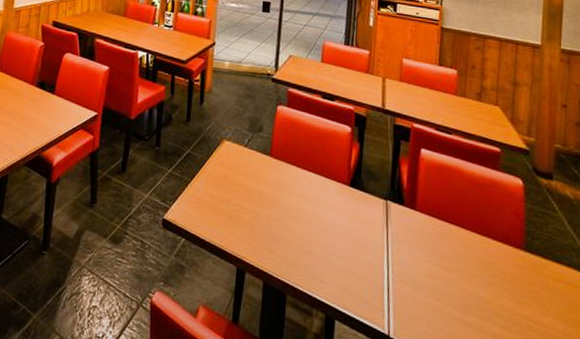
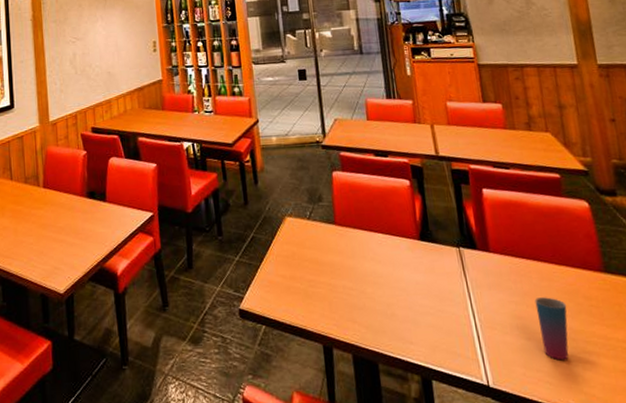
cup: none [449,262,481,326] -> present [534,297,569,361]

